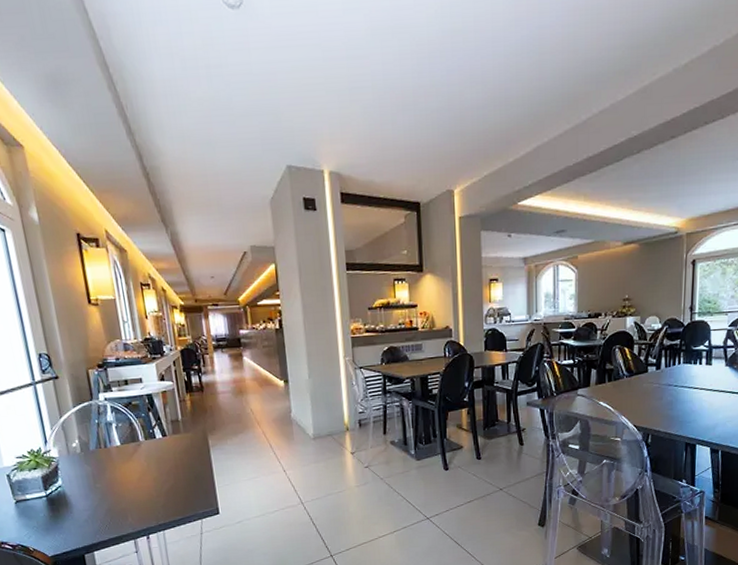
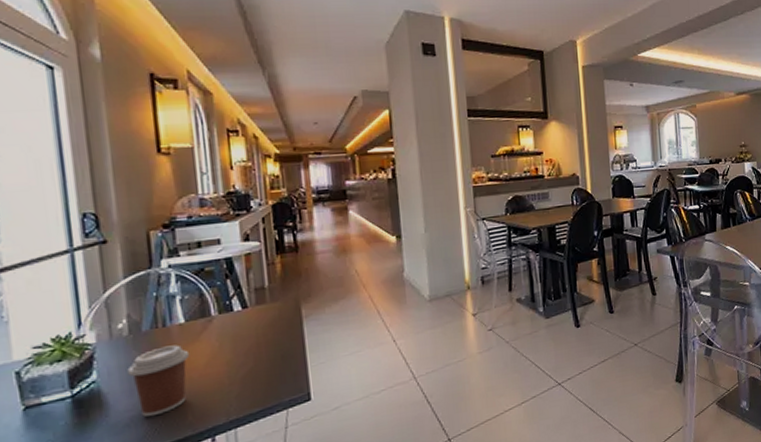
coffee cup: none [82,462,126,516] -> present [127,345,190,418]

